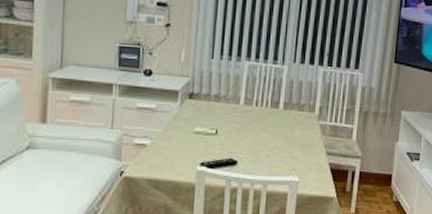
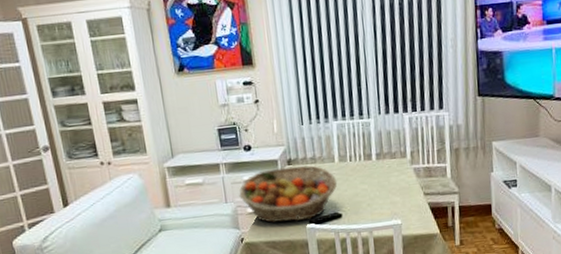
fruit basket: none [128,100,239,162] -> present [239,165,338,224]

